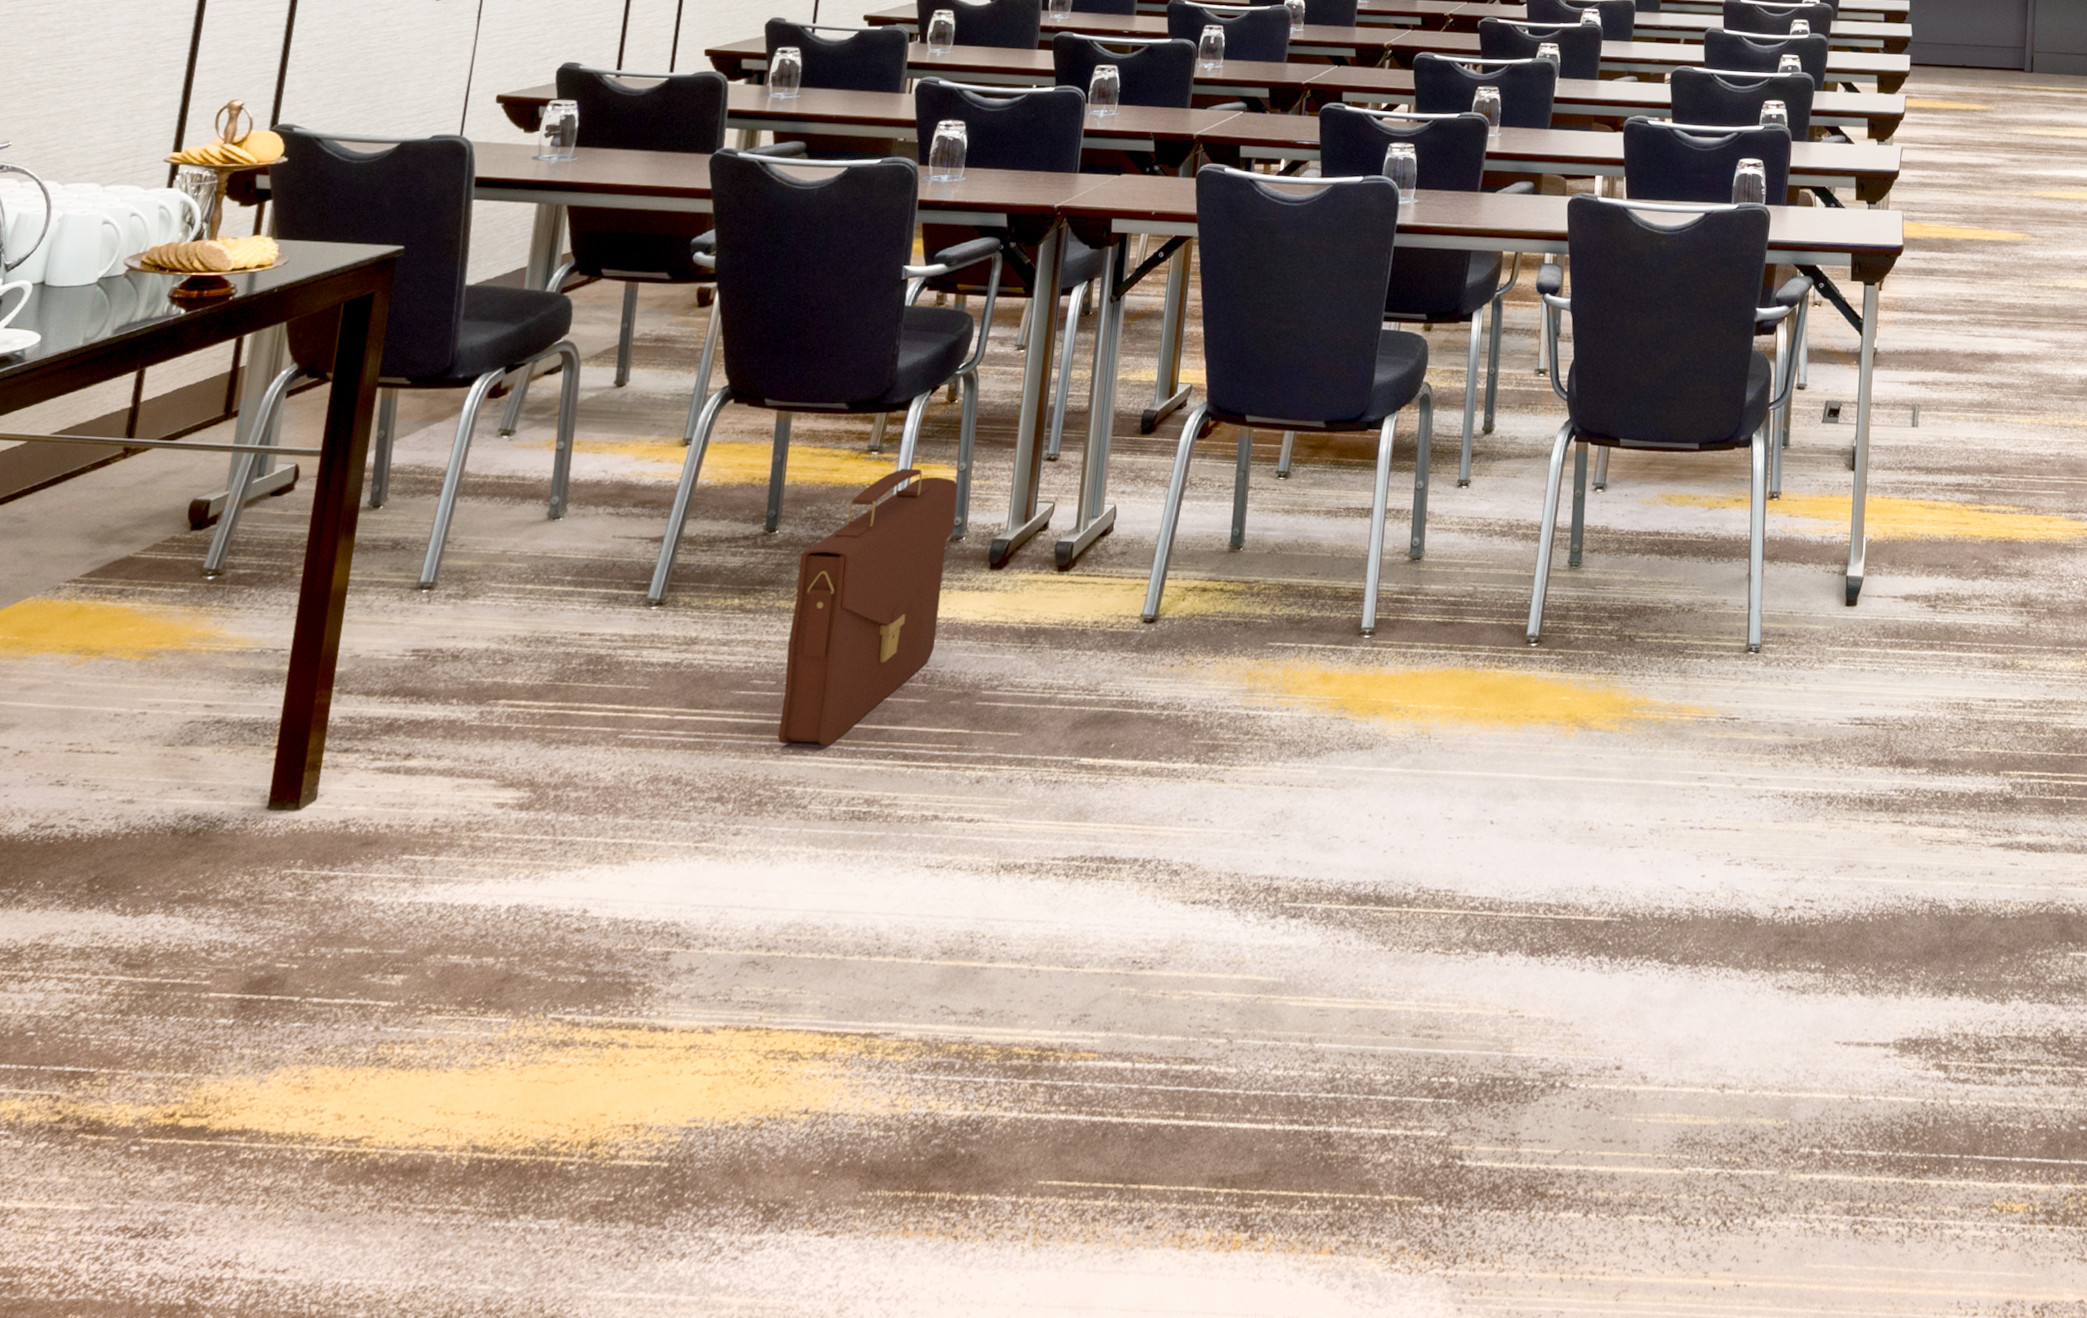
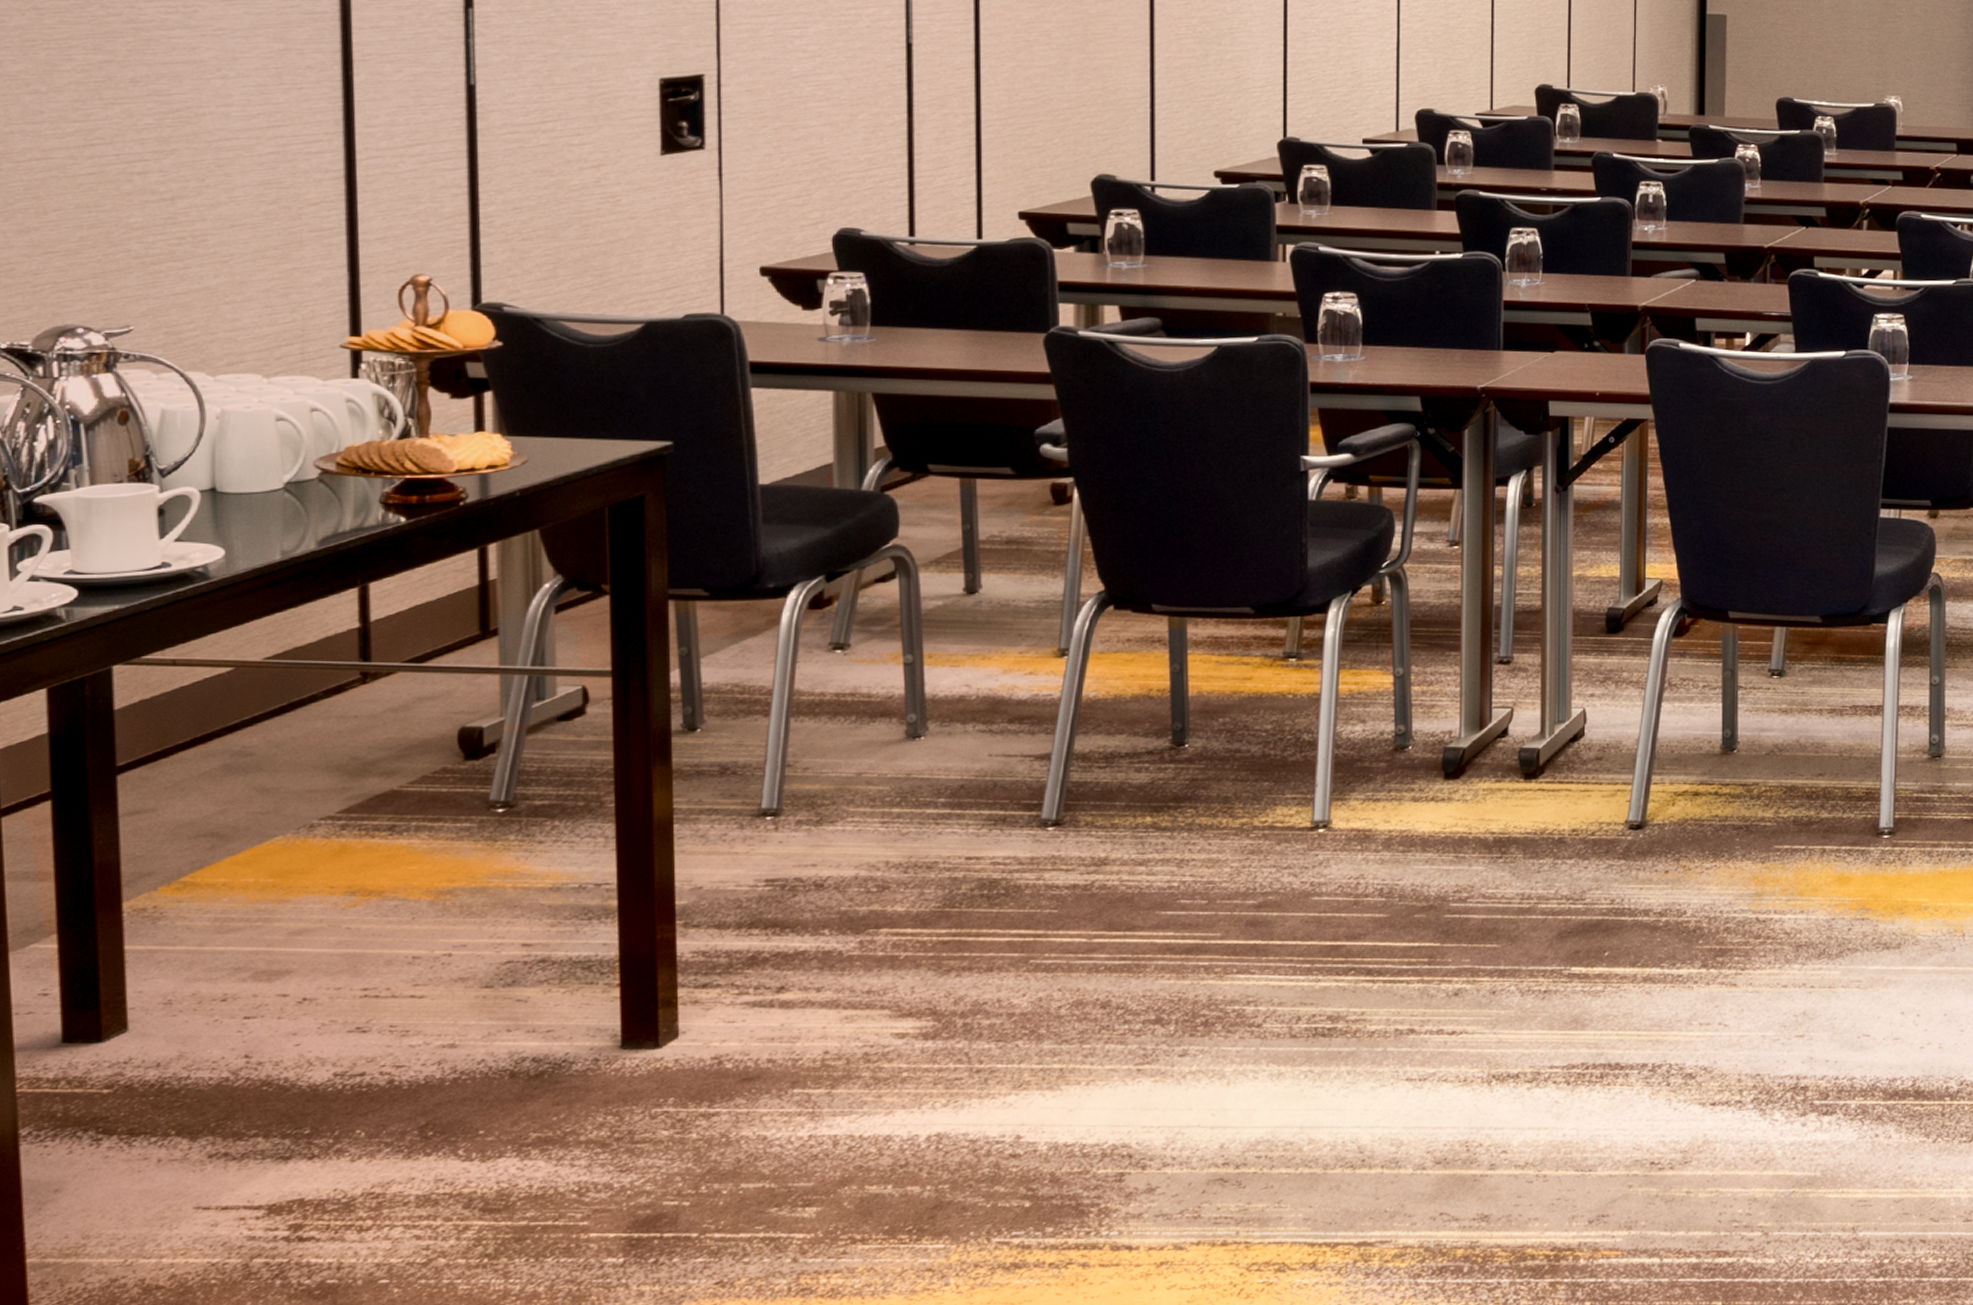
briefcase: present [777,468,958,746] -> none [1216,675,1397,964]

